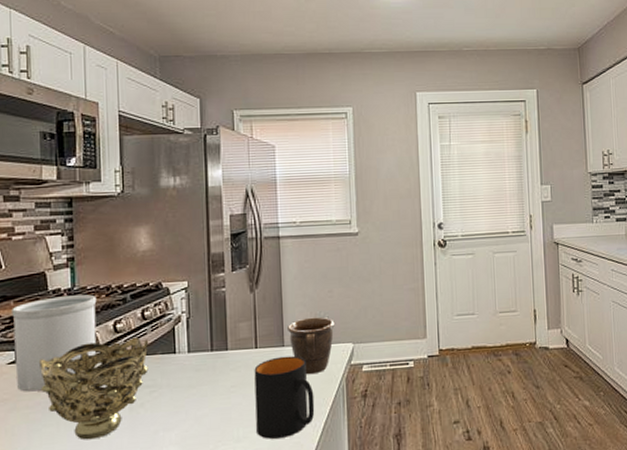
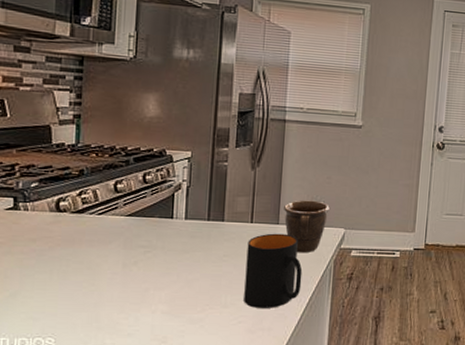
utensil holder: present [12,294,97,392] -> none [13,150,100,239]
decorative bowl: present [40,336,149,440] -> none [36,198,148,290]

